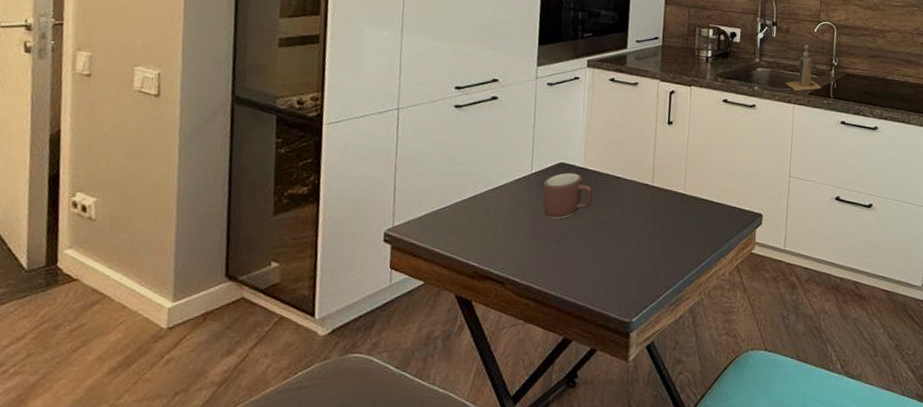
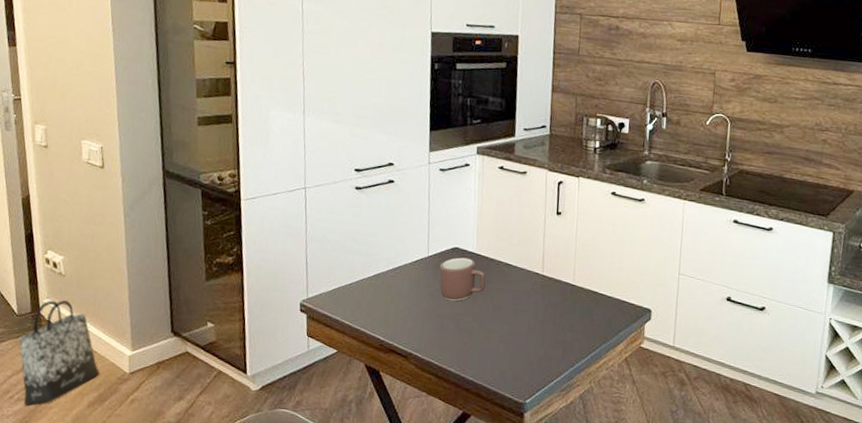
shopping bag: none [22,249,129,381] -> present [19,300,100,406]
soap dispenser: present [785,44,821,92] -> none [675,138,713,187]

